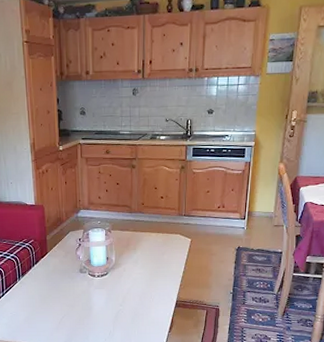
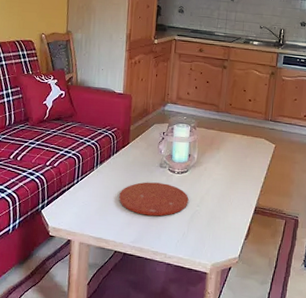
plate: none [44,287,111,319] -> present [119,182,189,217]

